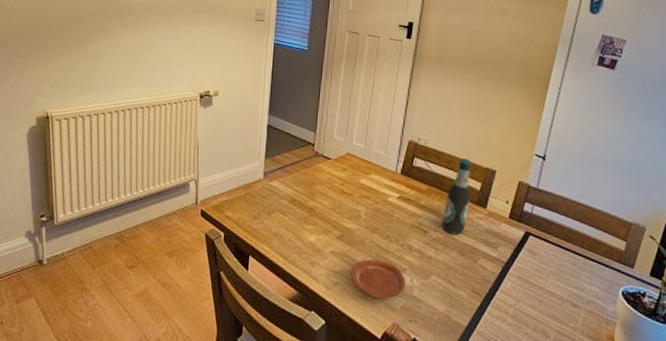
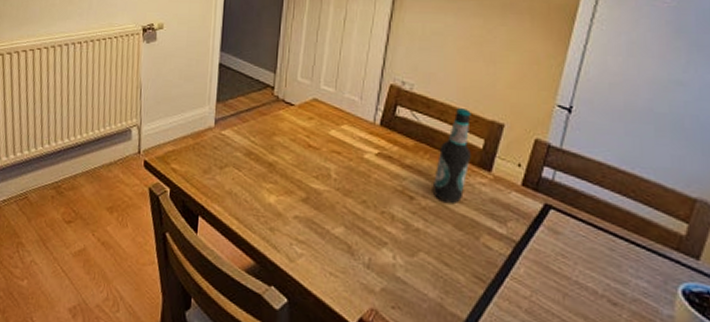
plate: present [351,259,405,299] -> none [318,227,386,278]

